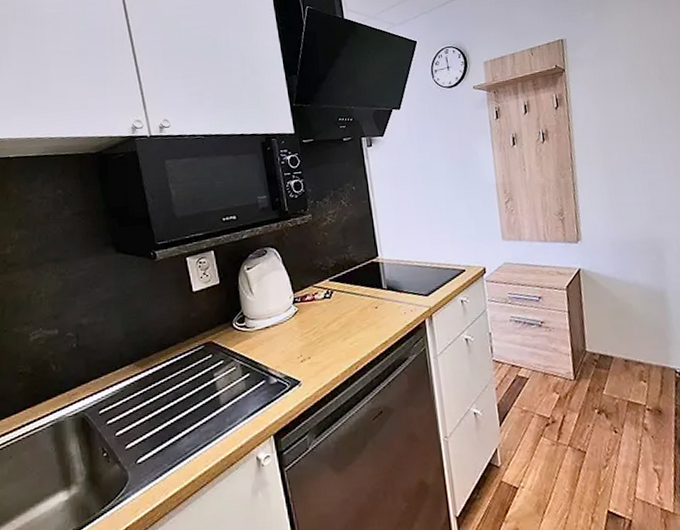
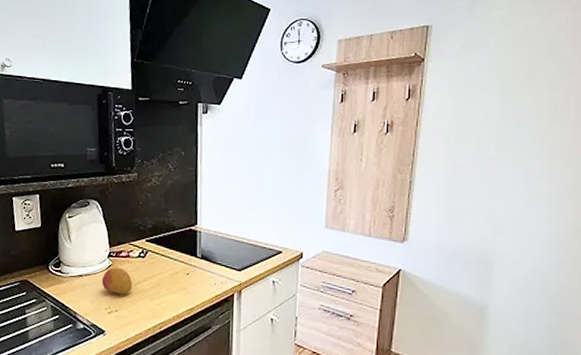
fruit: none [289,312,323,341] -> present [101,267,133,295]

